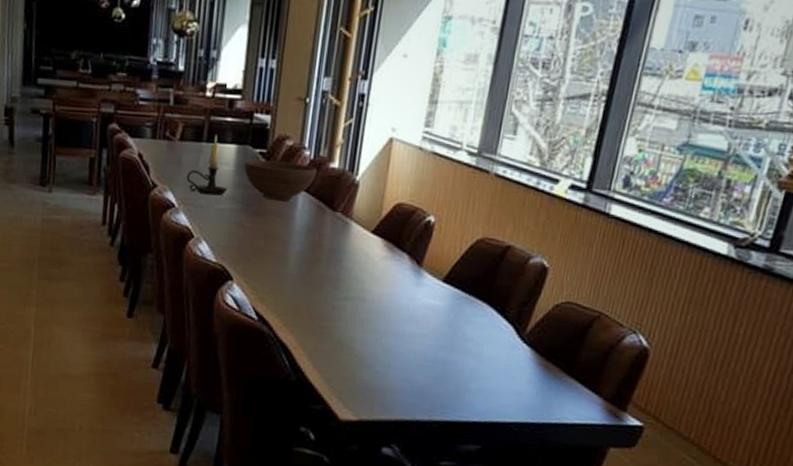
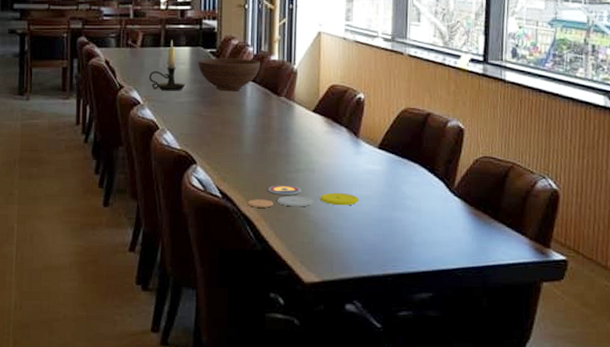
plate: none [286,312,413,342] -> present [248,185,359,208]

